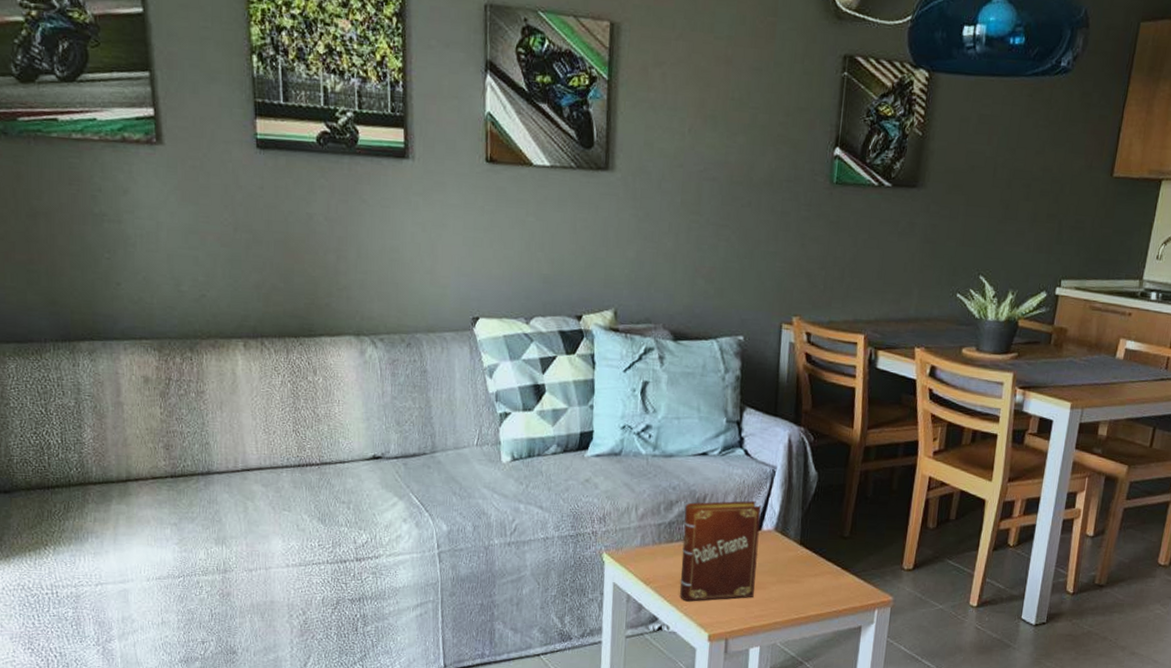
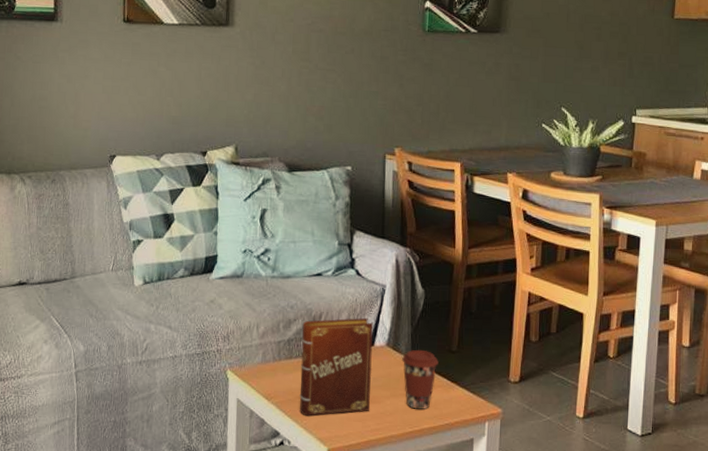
coffee cup: none [790,534,829,596] -> present [402,349,439,409]

